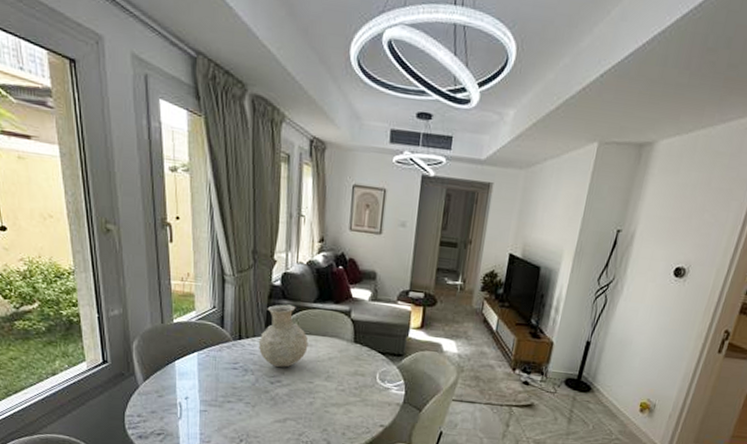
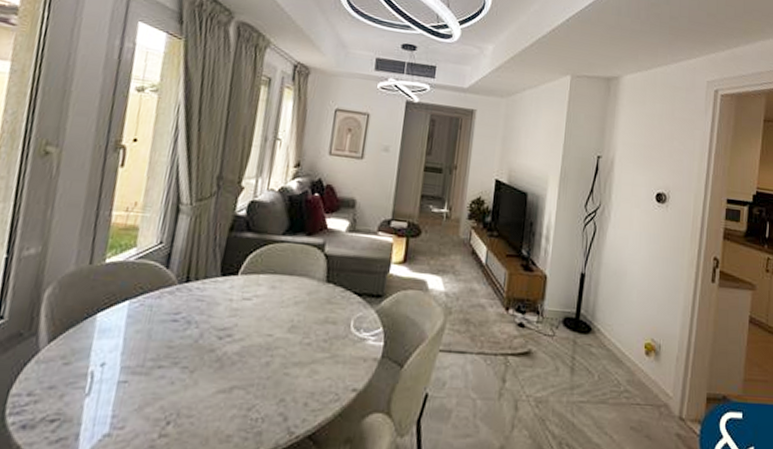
vase: present [258,304,308,367] -> none [209,237,272,317]

